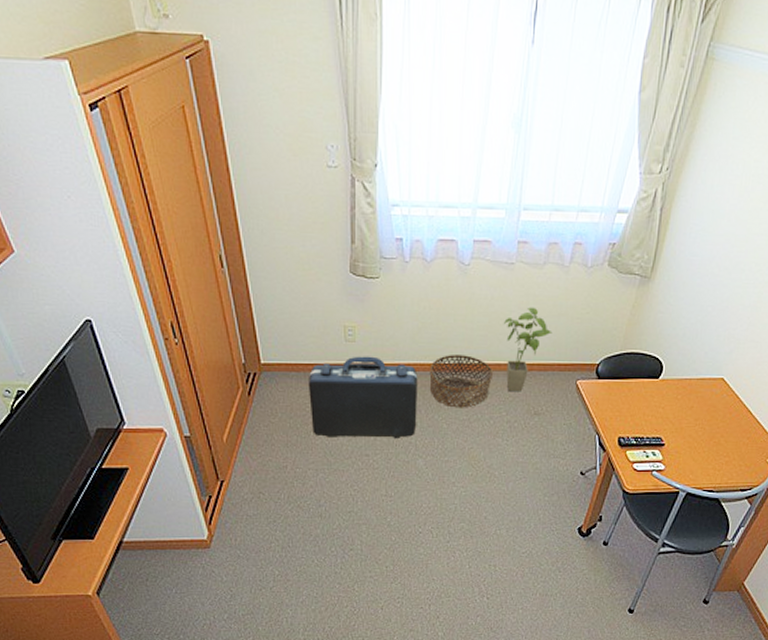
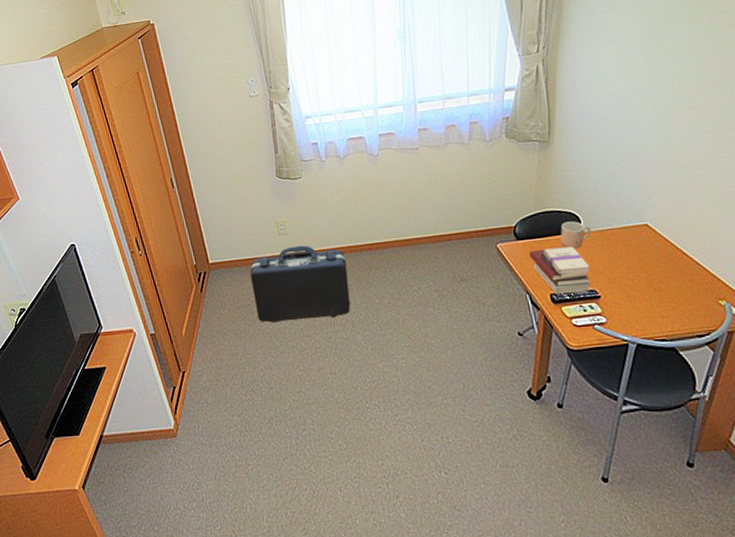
basket: present [429,355,494,408] -> none [355,233,416,283]
house plant: present [504,307,553,392] -> none [417,183,465,263]
books: none [607,390,661,440] -> present [529,246,591,295]
mug: none [639,366,671,395] -> present [560,221,592,249]

